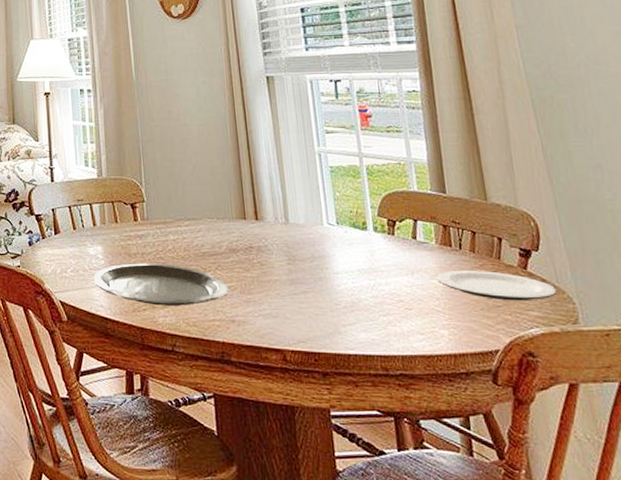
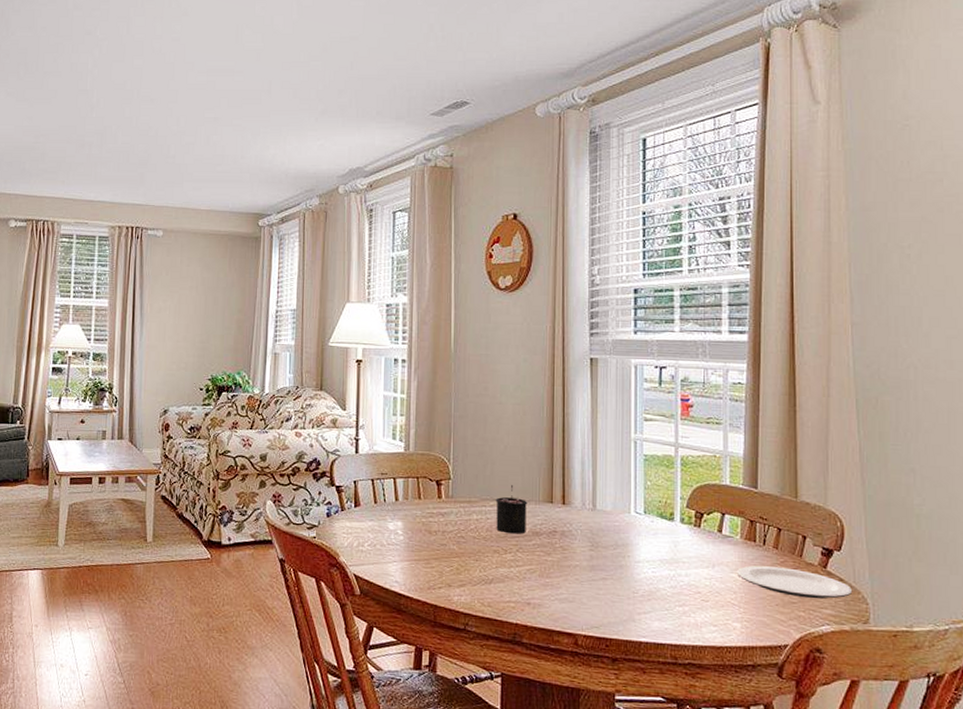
plate: present [93,263,228,306] -> none [390,540,527,586]
candle: none [190,204,223,252] -> present [495,485,528,534]

